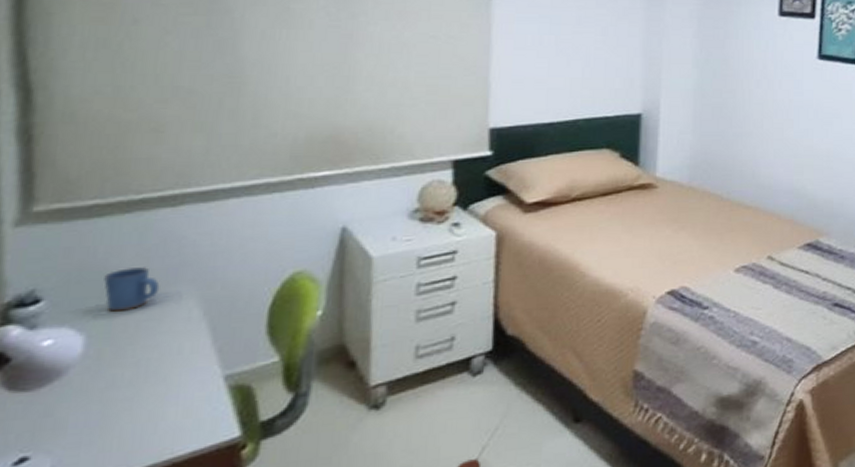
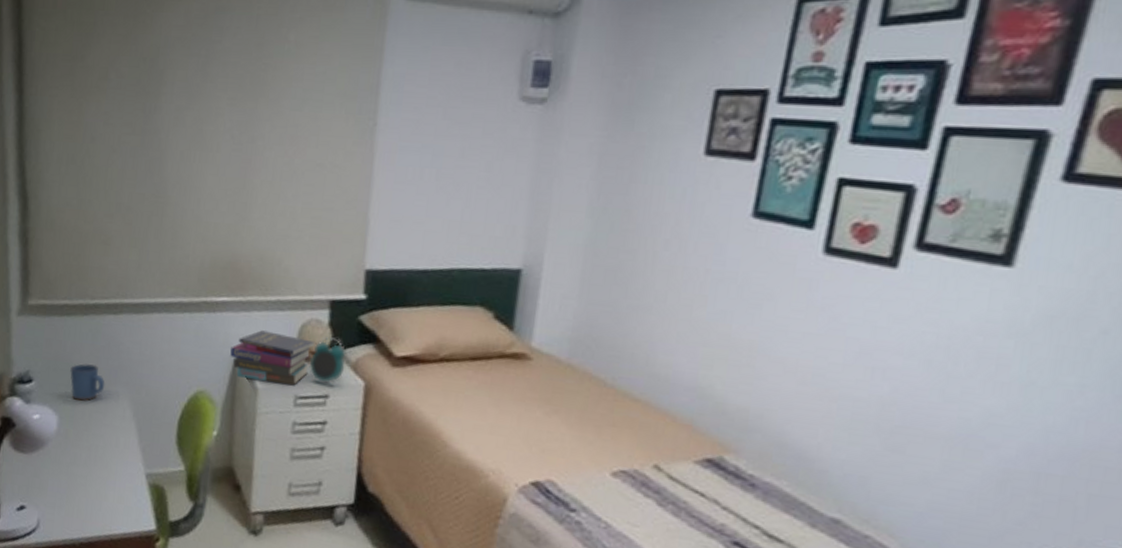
books: none [335,198,439,250] -> present [230,330,316,386]
alarm clock: none [432,195,474,242] -> present [309,337,347,387]

